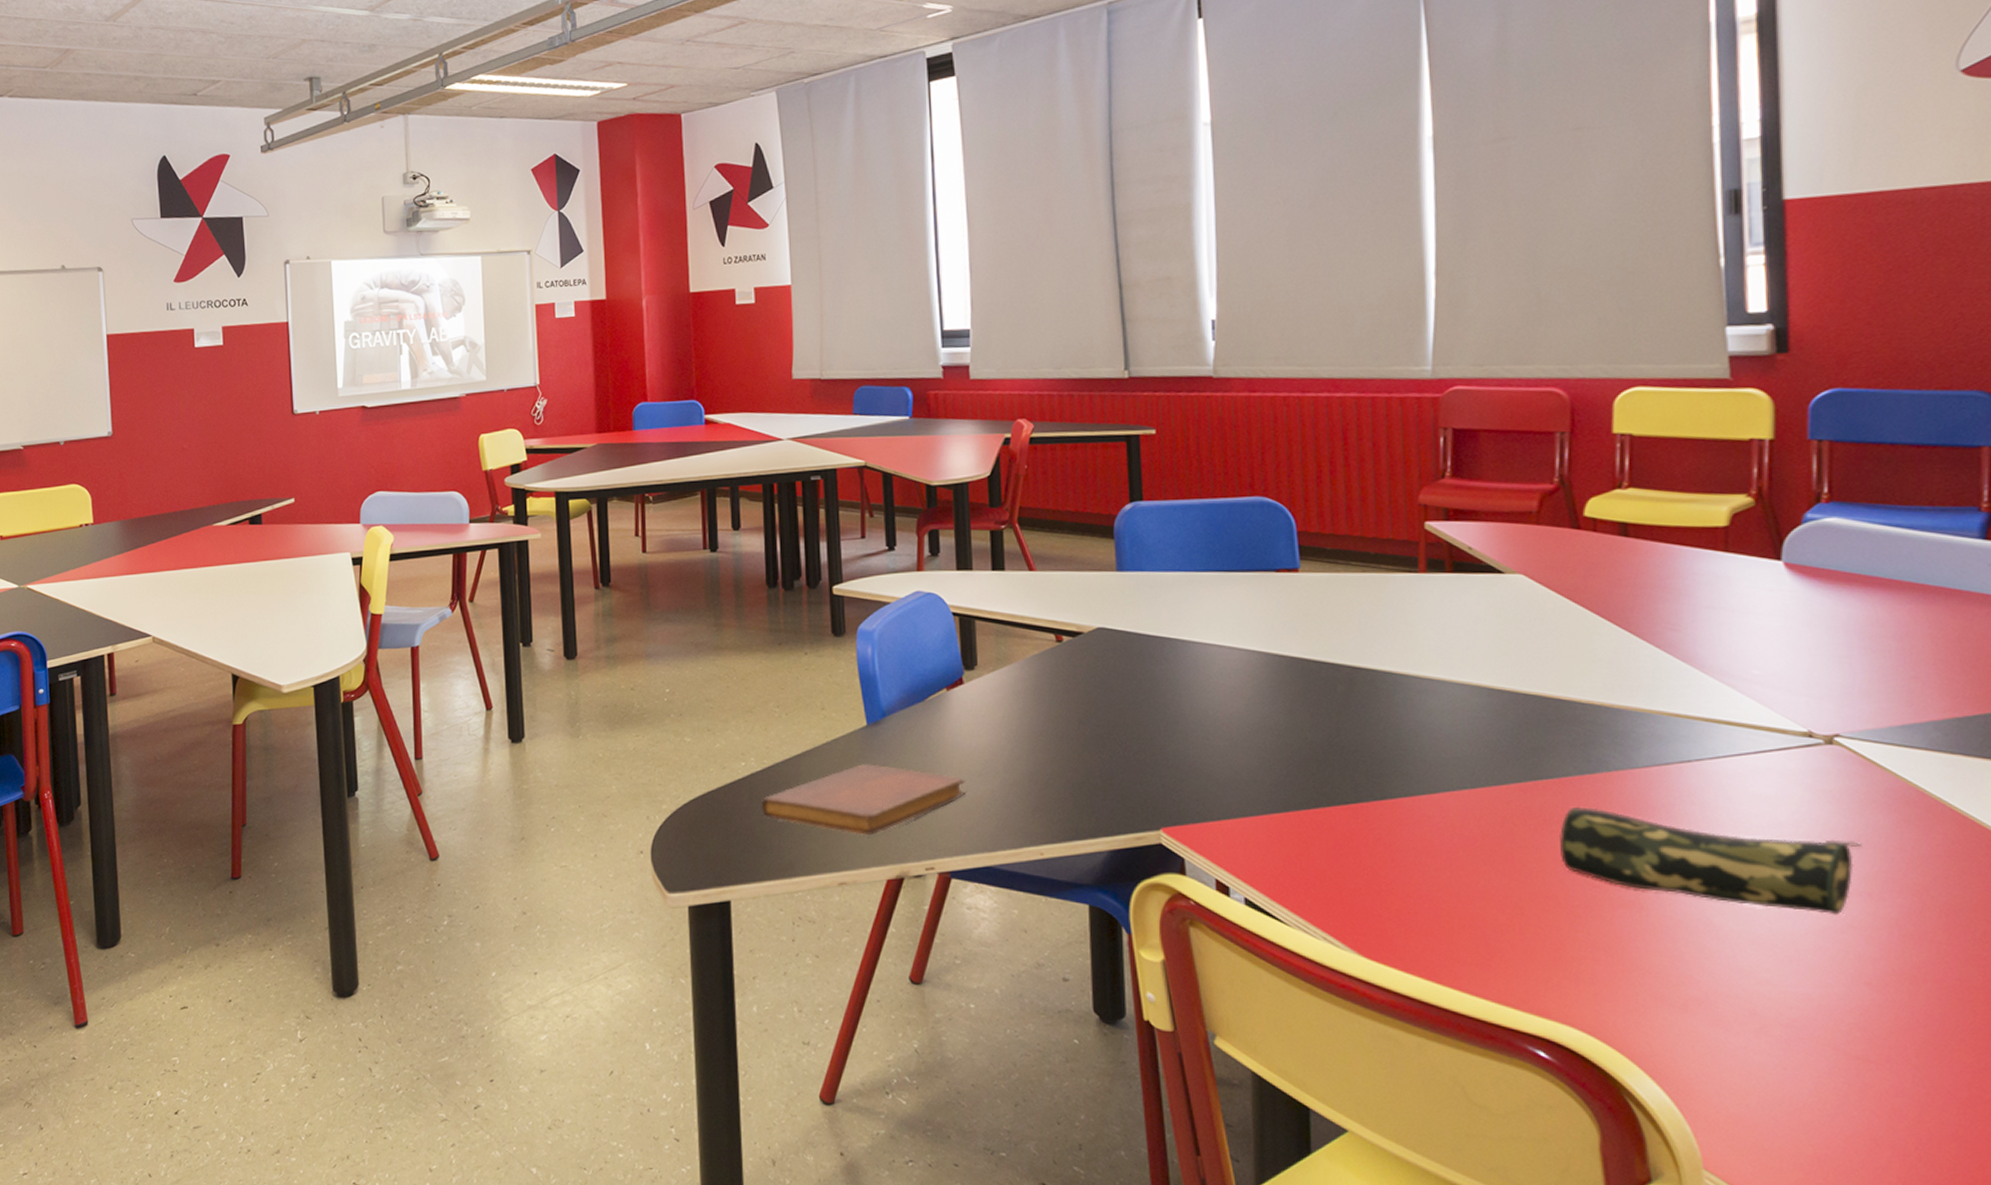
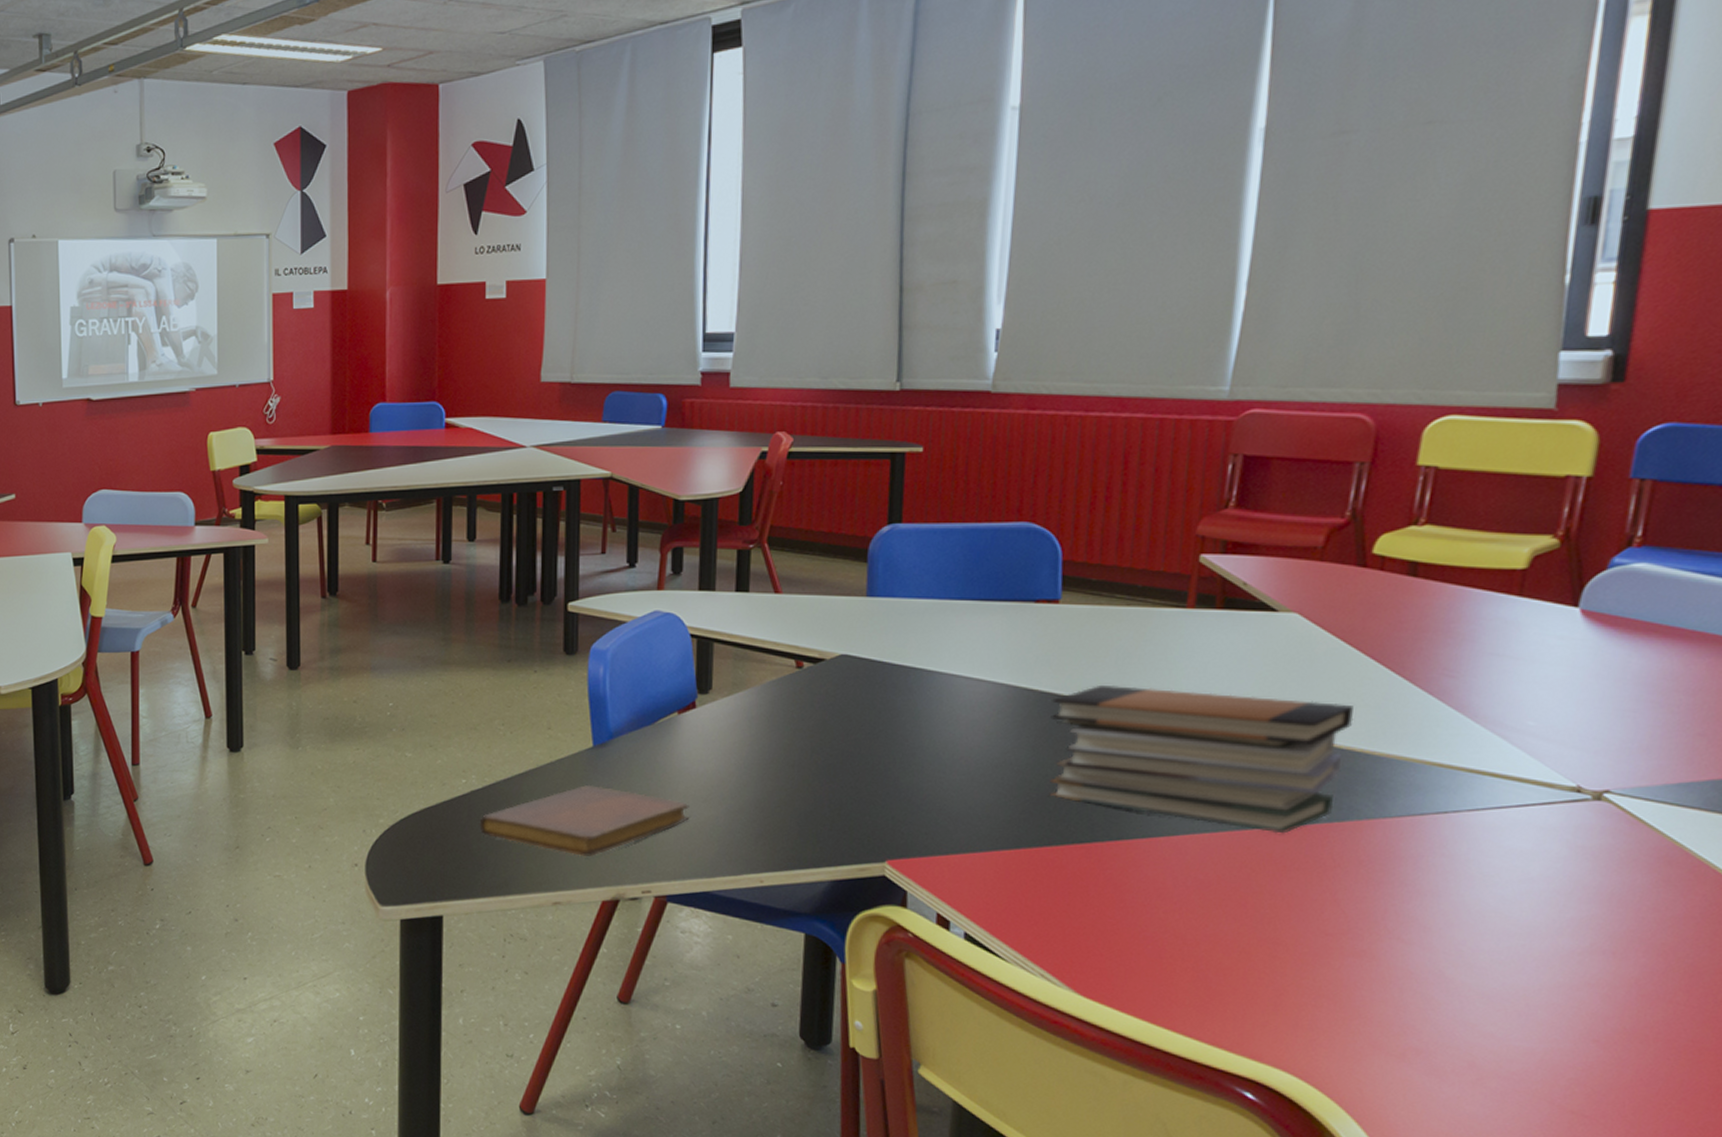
book stack: none [1303,648,1590,788] -> present [1049,684,1354,834]
pencil case: present [1560,806,1862,915] -> none [1296,854,1614,973]

